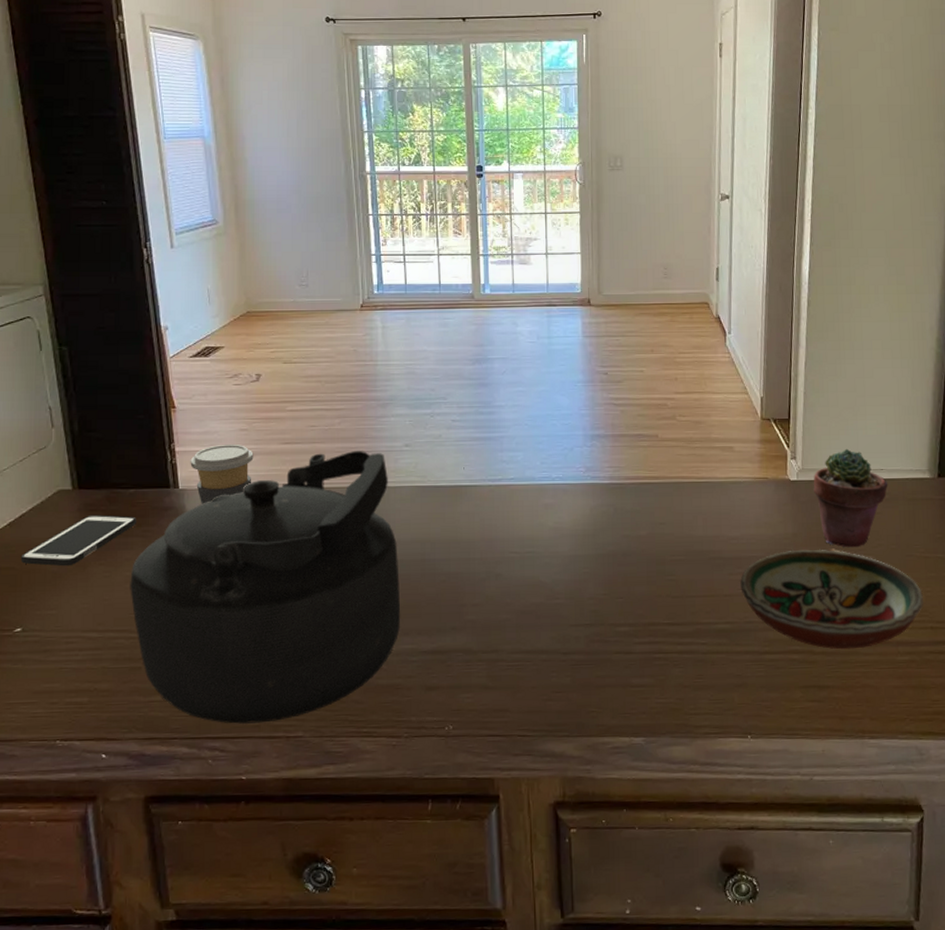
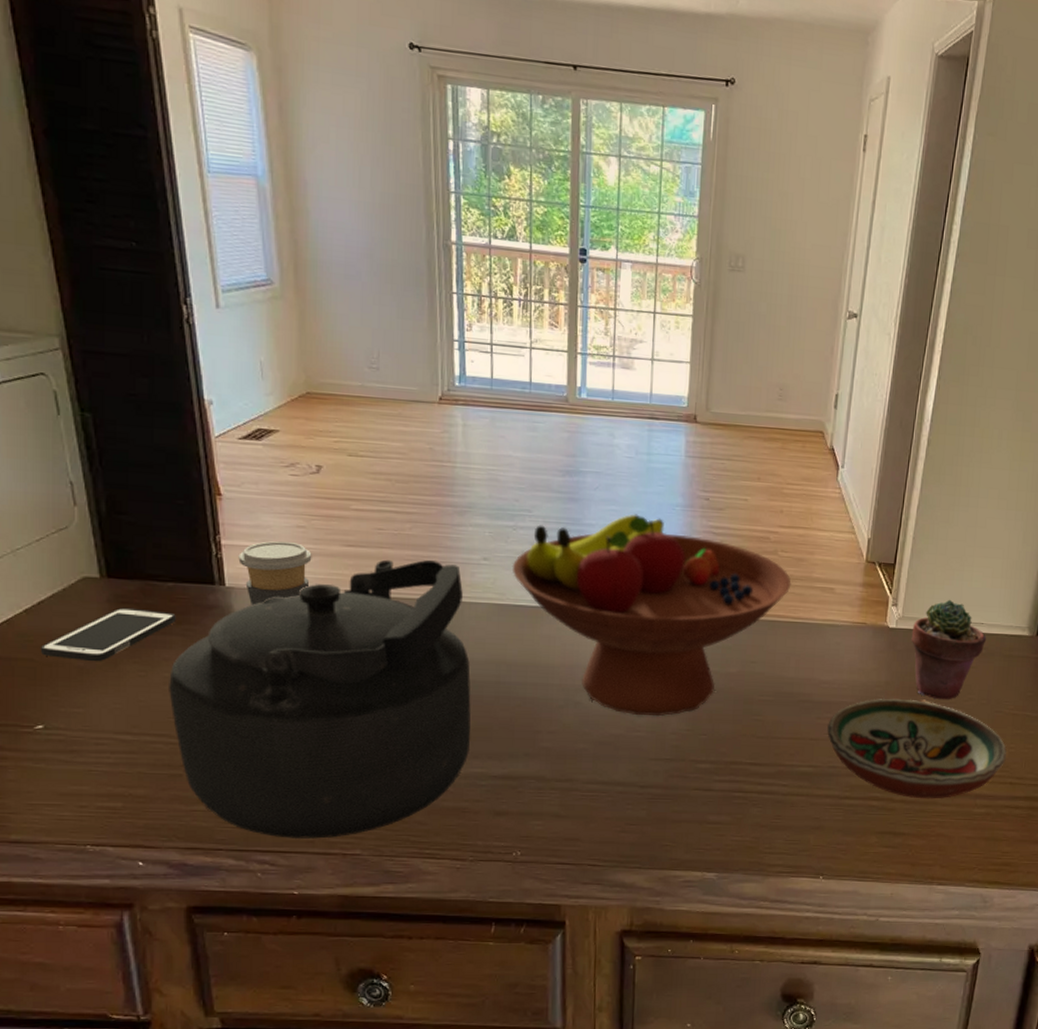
fruit bowl: none [431,393,692,584] -> present [512,514,792,717]

